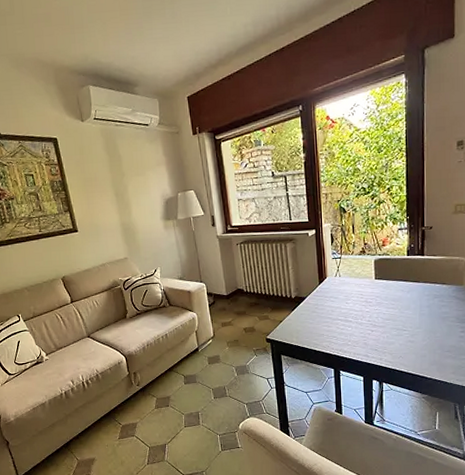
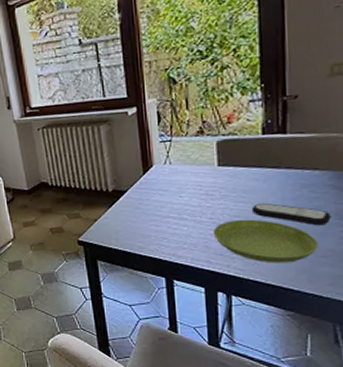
saucer: none [370,322,445,357] -> present [213,219,318,263]
remote control: none [398,309,454,327] -> present [251,202,331,226]

